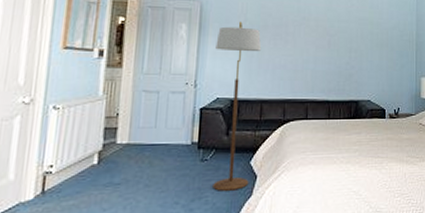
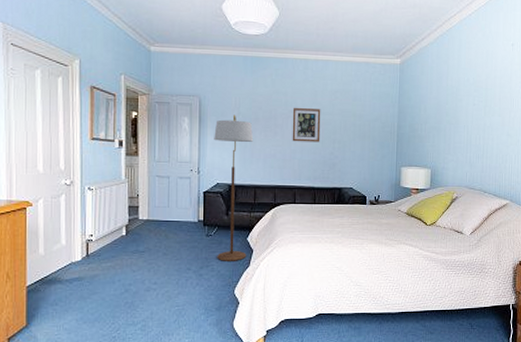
wall art: none [304,14,336,52] -> present [292,107,321,143]

